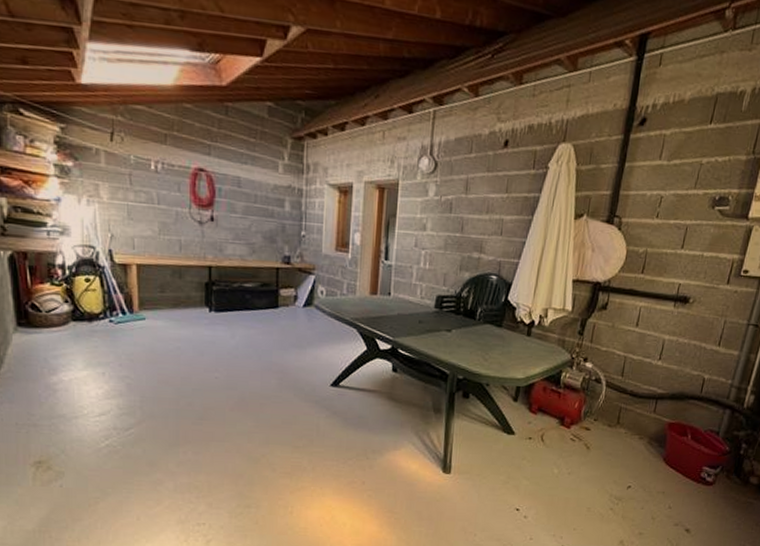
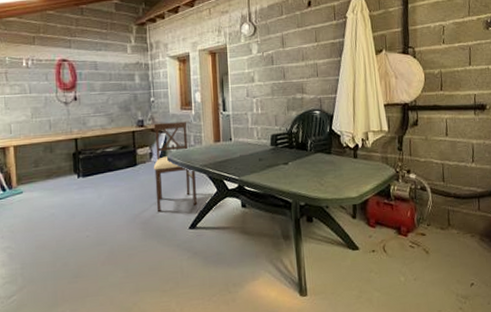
chair: none [296,262,344,363] -> present [153,121,197,212]

